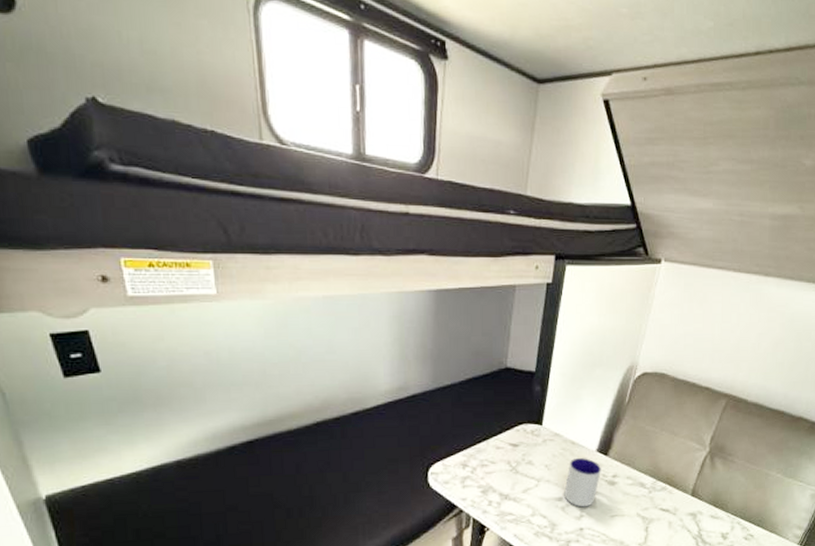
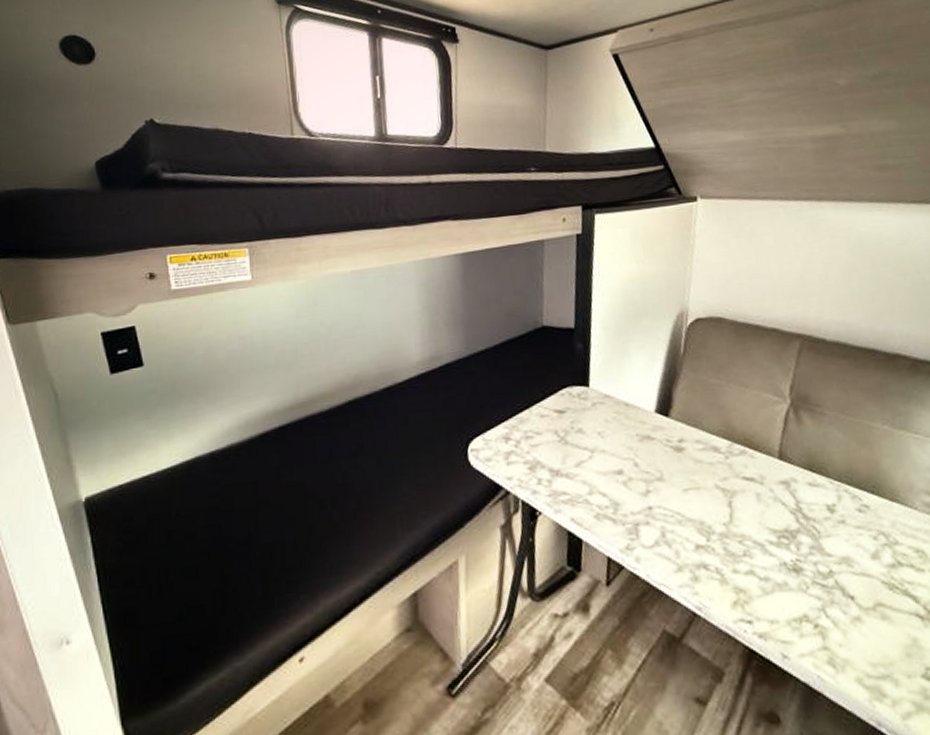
mug: present [564,458,601,507] -> none [623,421,664,481]

